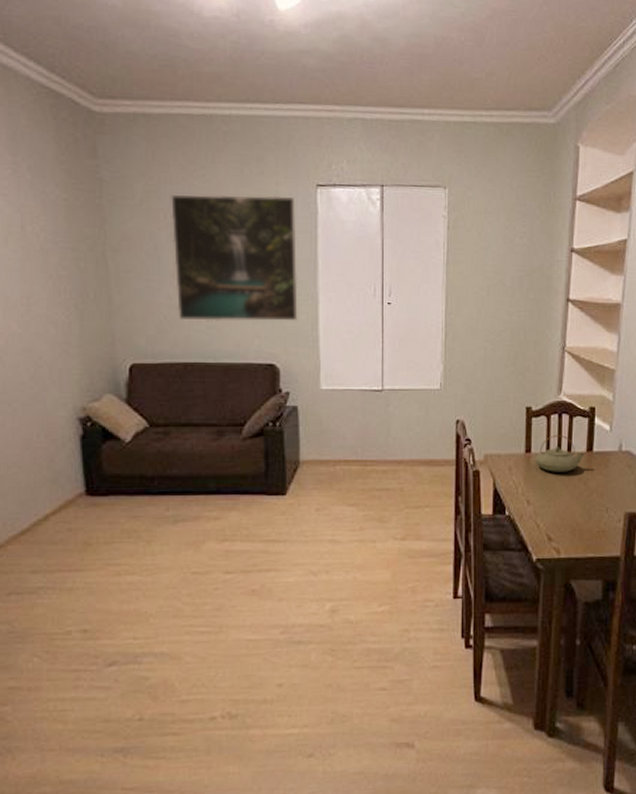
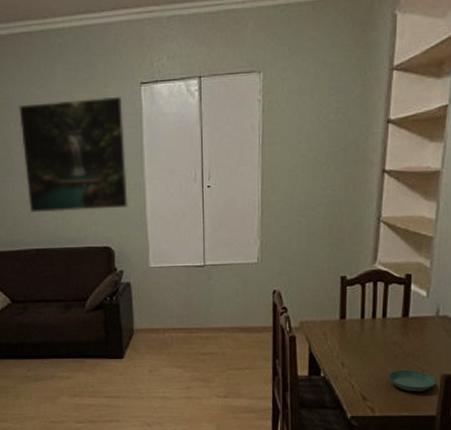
teapot: present [534,435,585,472] -> none [349,302,401,337]
saucer: none [572,507,620,531] -> present [387,369,436,391]

